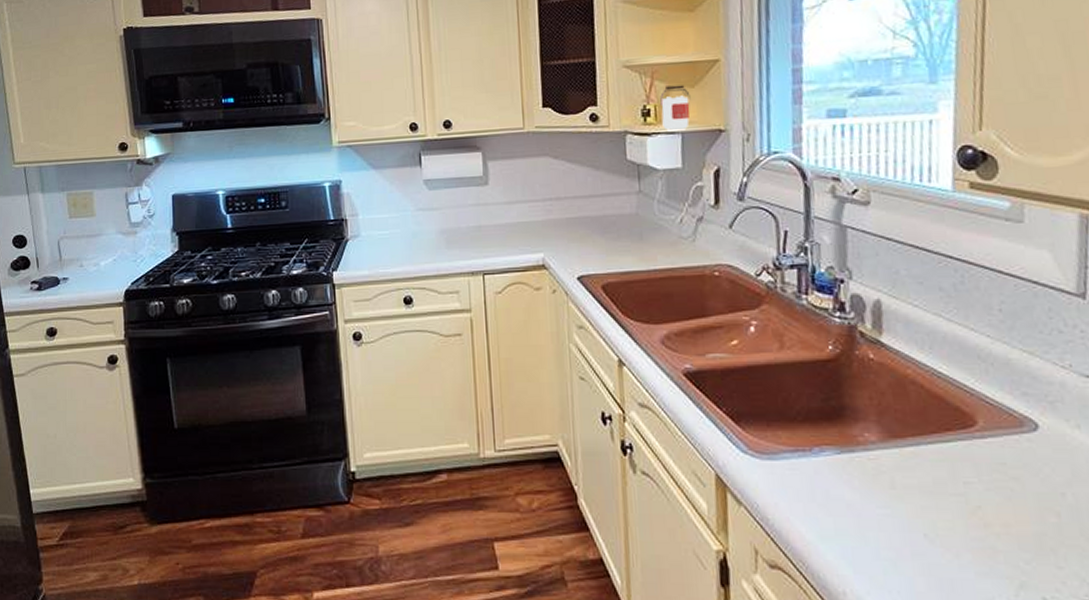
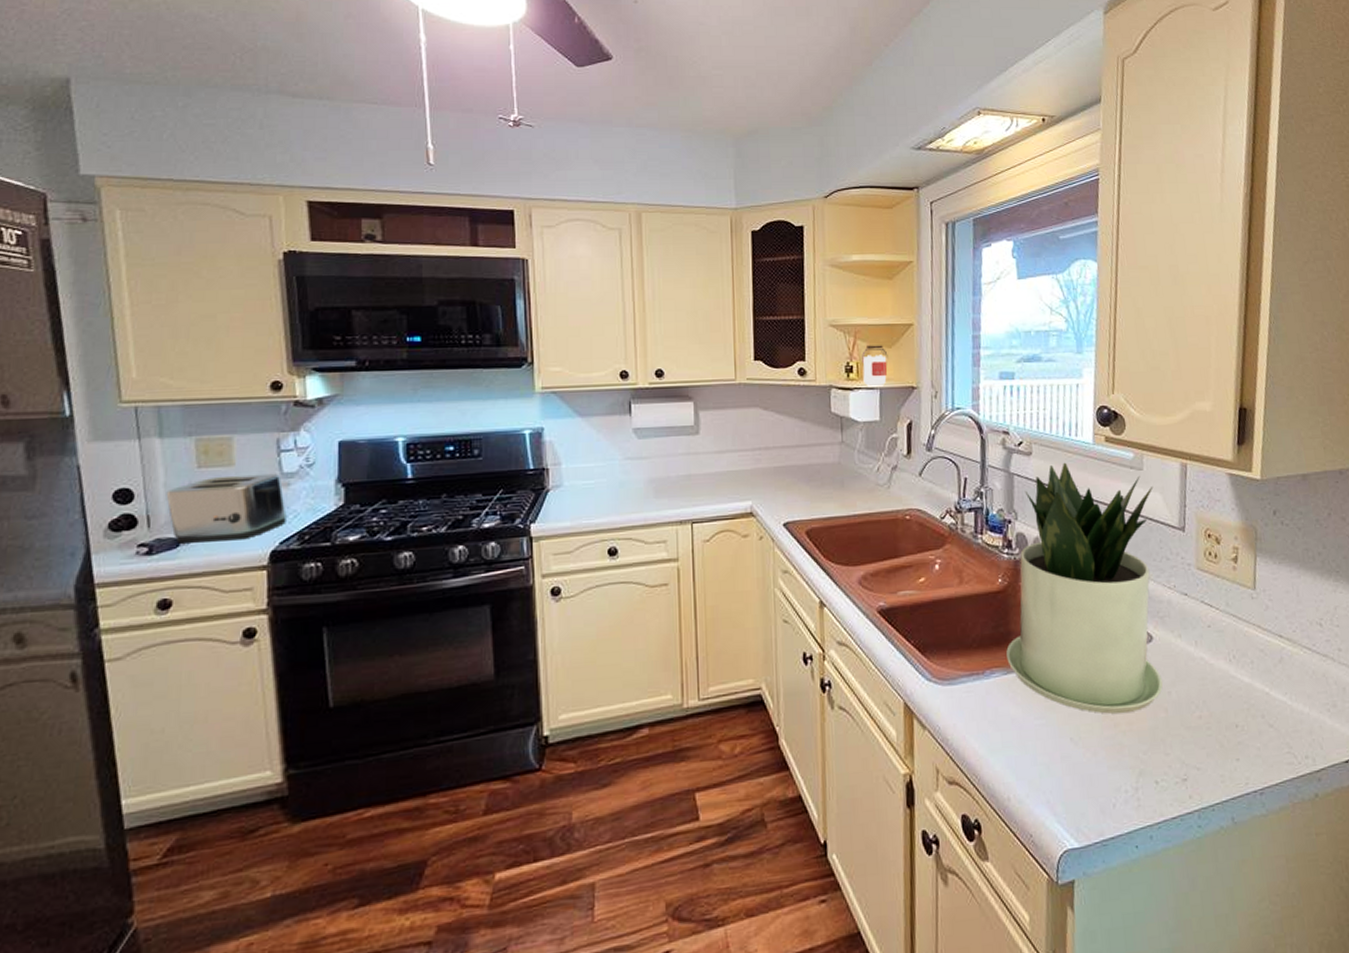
toaster: none [48,223,135,282] -> present [166,473,287,544]
planter: none [838,213,1053,513] -> present [1005,462,1163,714]

